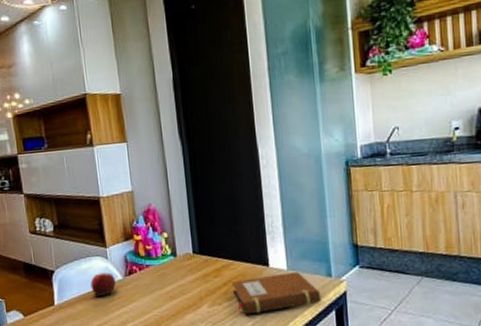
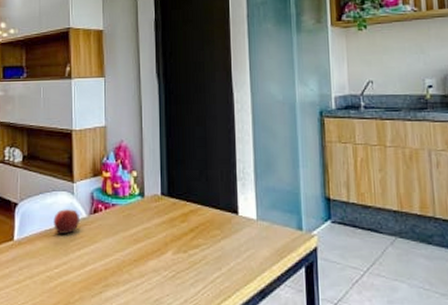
notebook: present [231,272,322,315] -> none [198,223,291,265]

